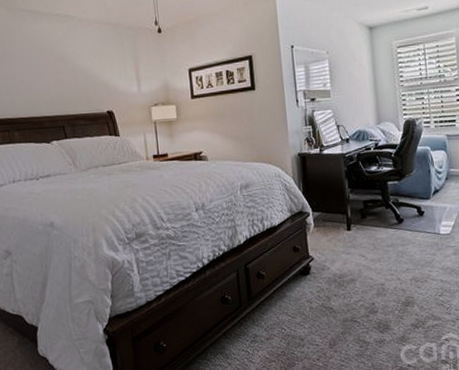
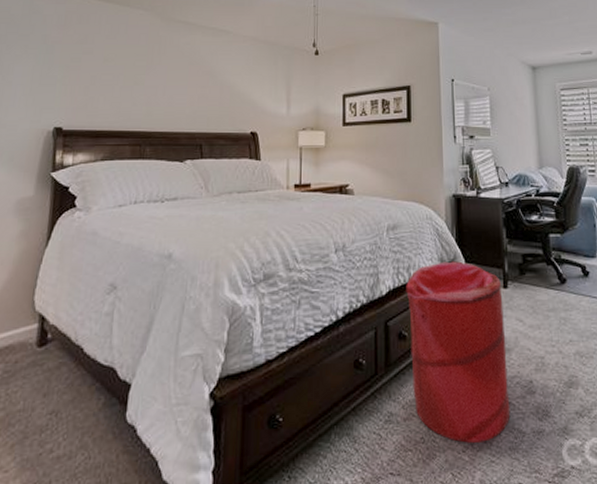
laundry hamper: none [261,210,357,353] -> present [406,261,511,443]

